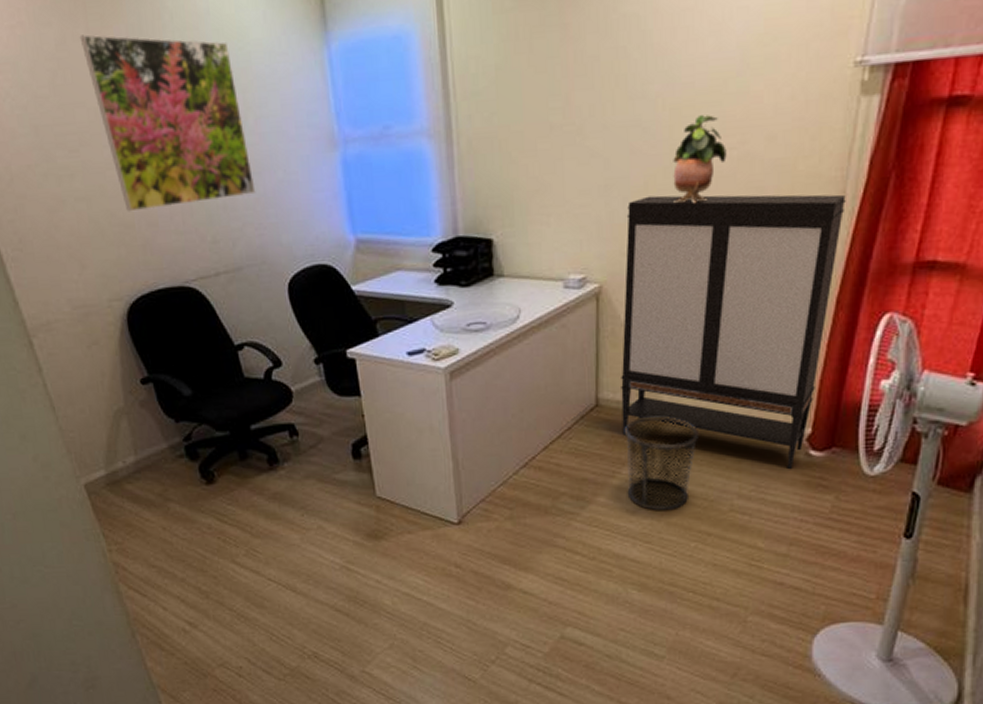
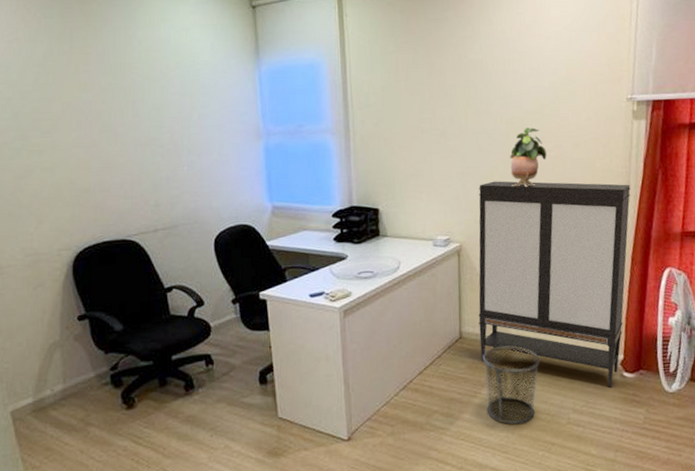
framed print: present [79,34,256,212] -> none [64,50,194,180]

